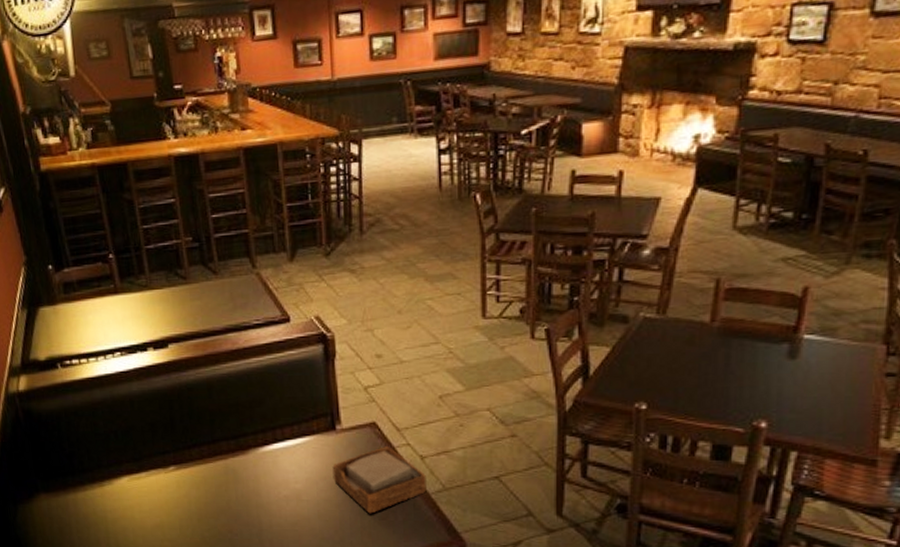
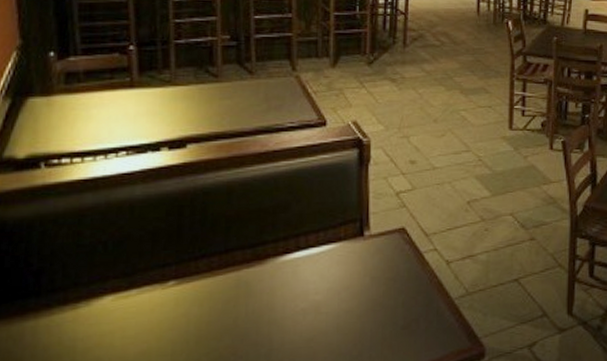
napkin holder: present [332,446,428,514] -> none [356,252,452,324]

